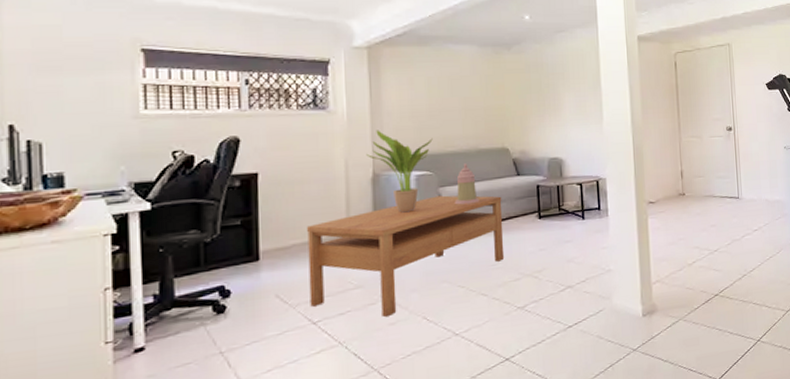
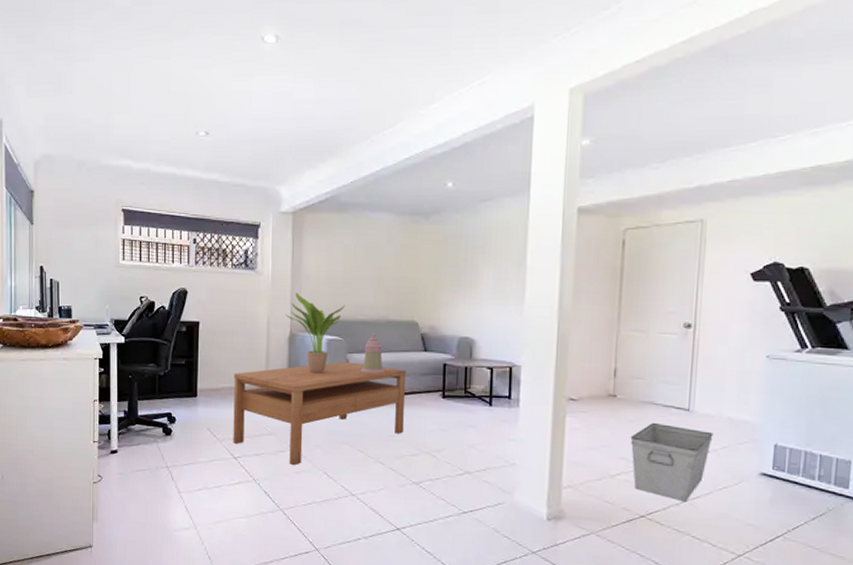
storage bin: none [699,212,758,276] -> present [630,422,713,501]

